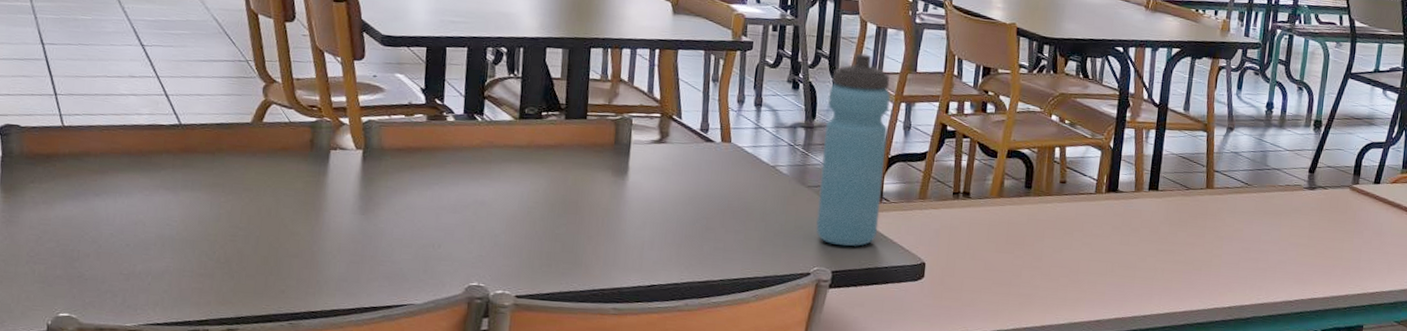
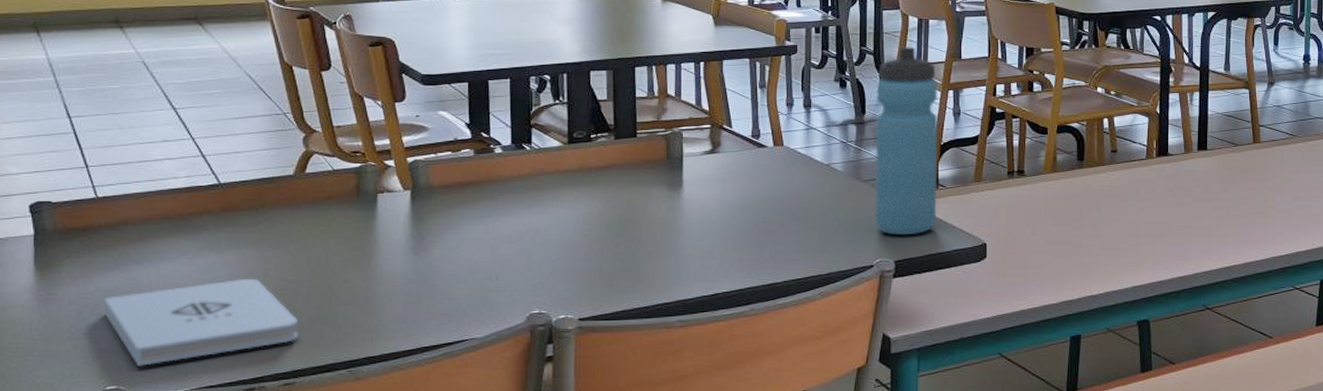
notepad: none [61,220,246,297] -> present [103,278,300,366]

